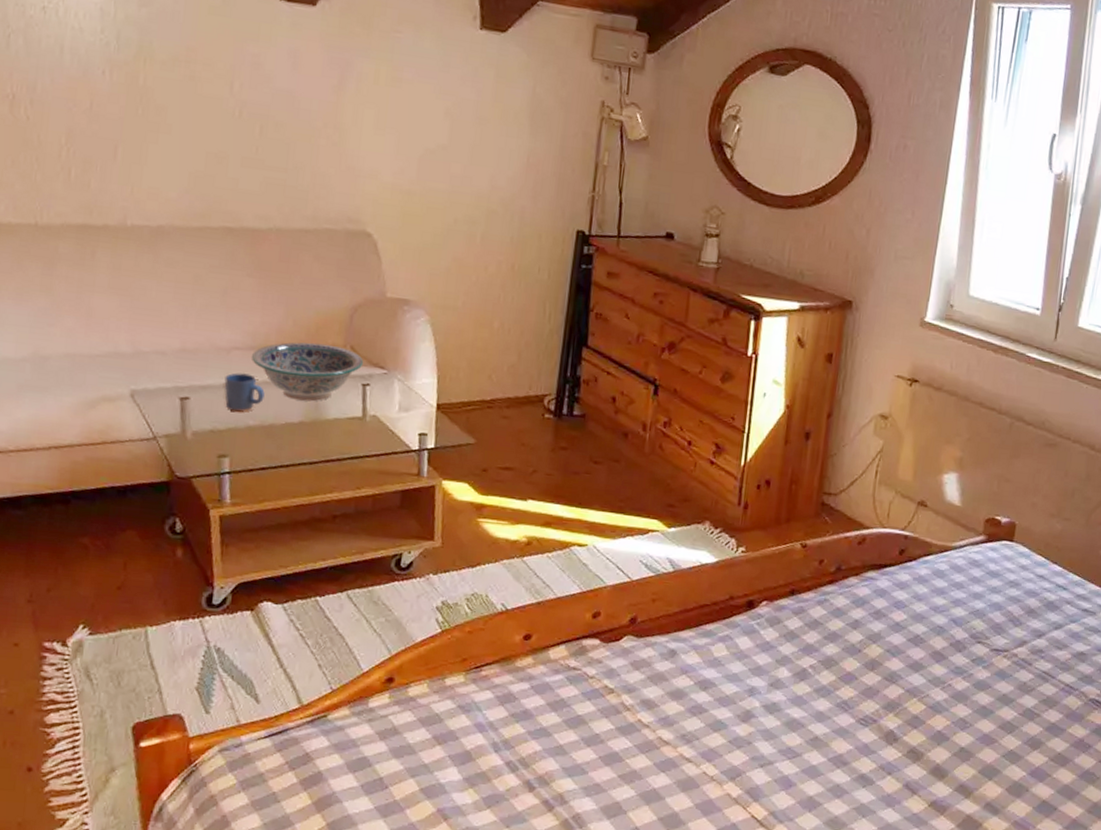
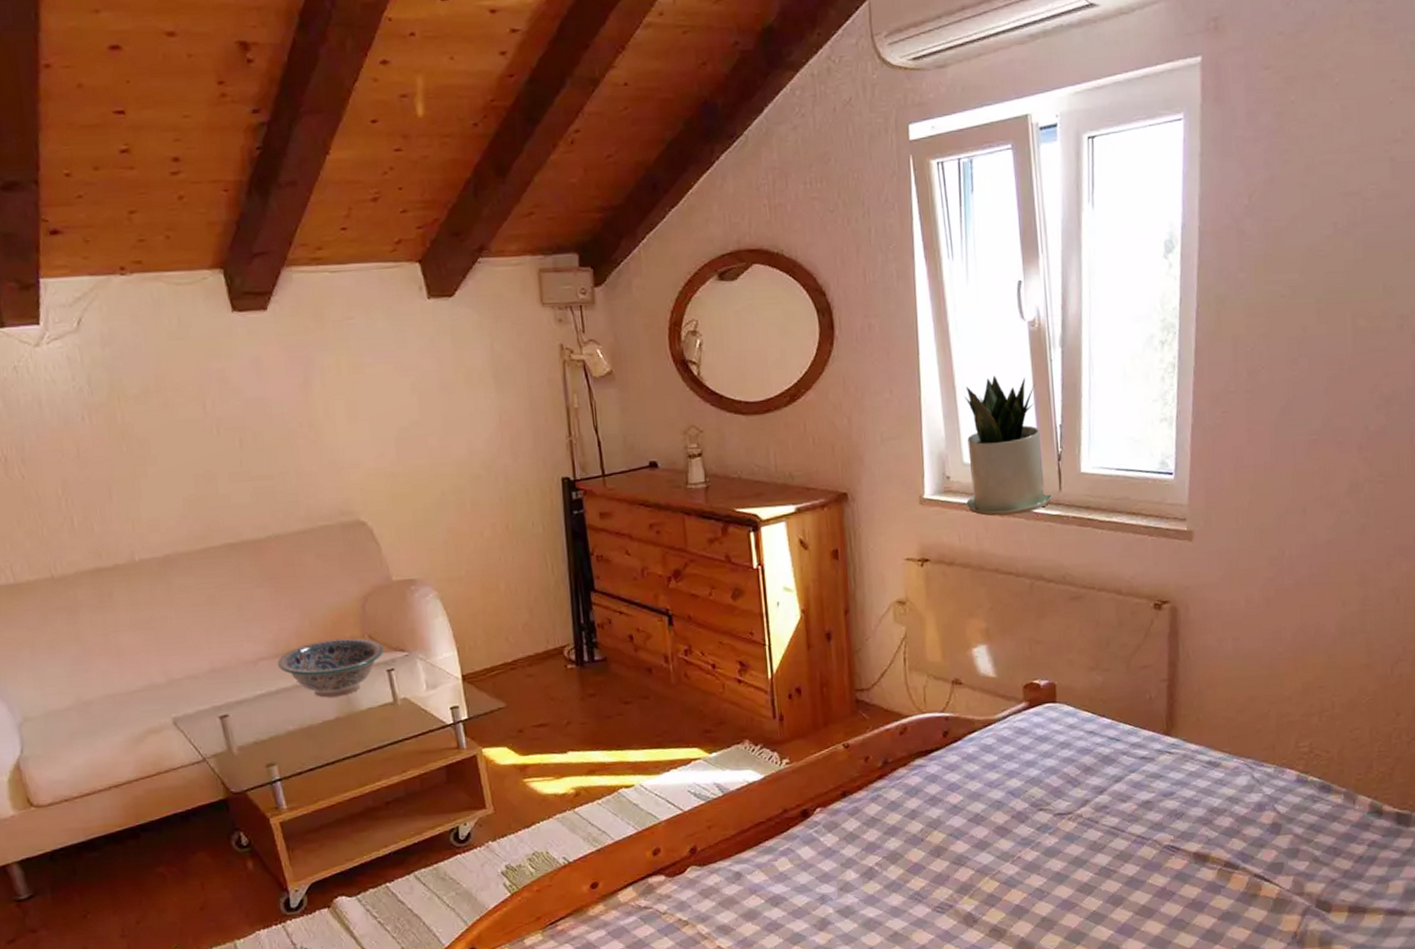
mug: present [224,372,265,412] -> none [257,680,298,720]
planter: none [963,218,1051,355] -> present [965,376,1054,517]

